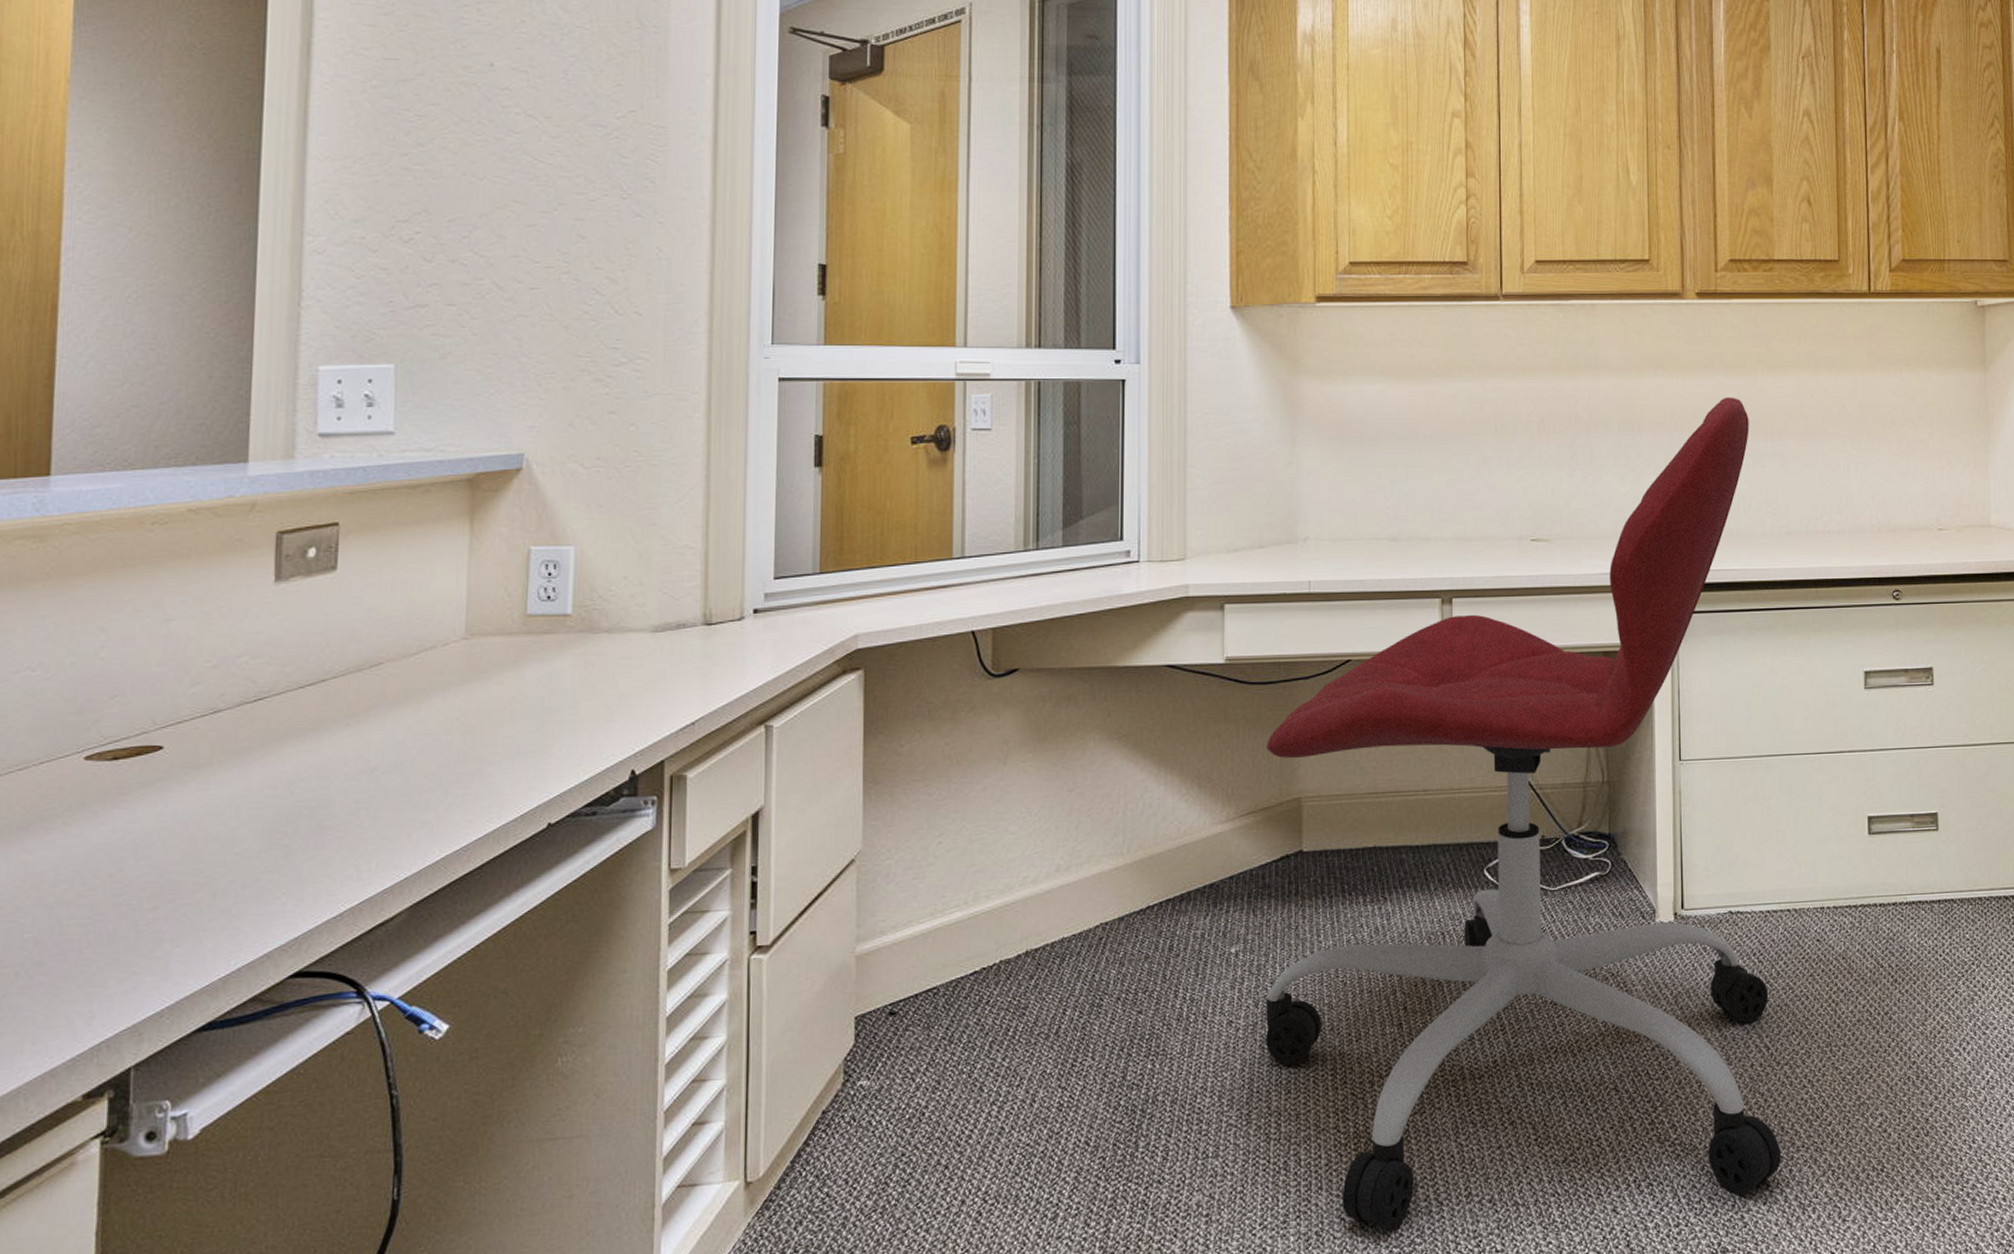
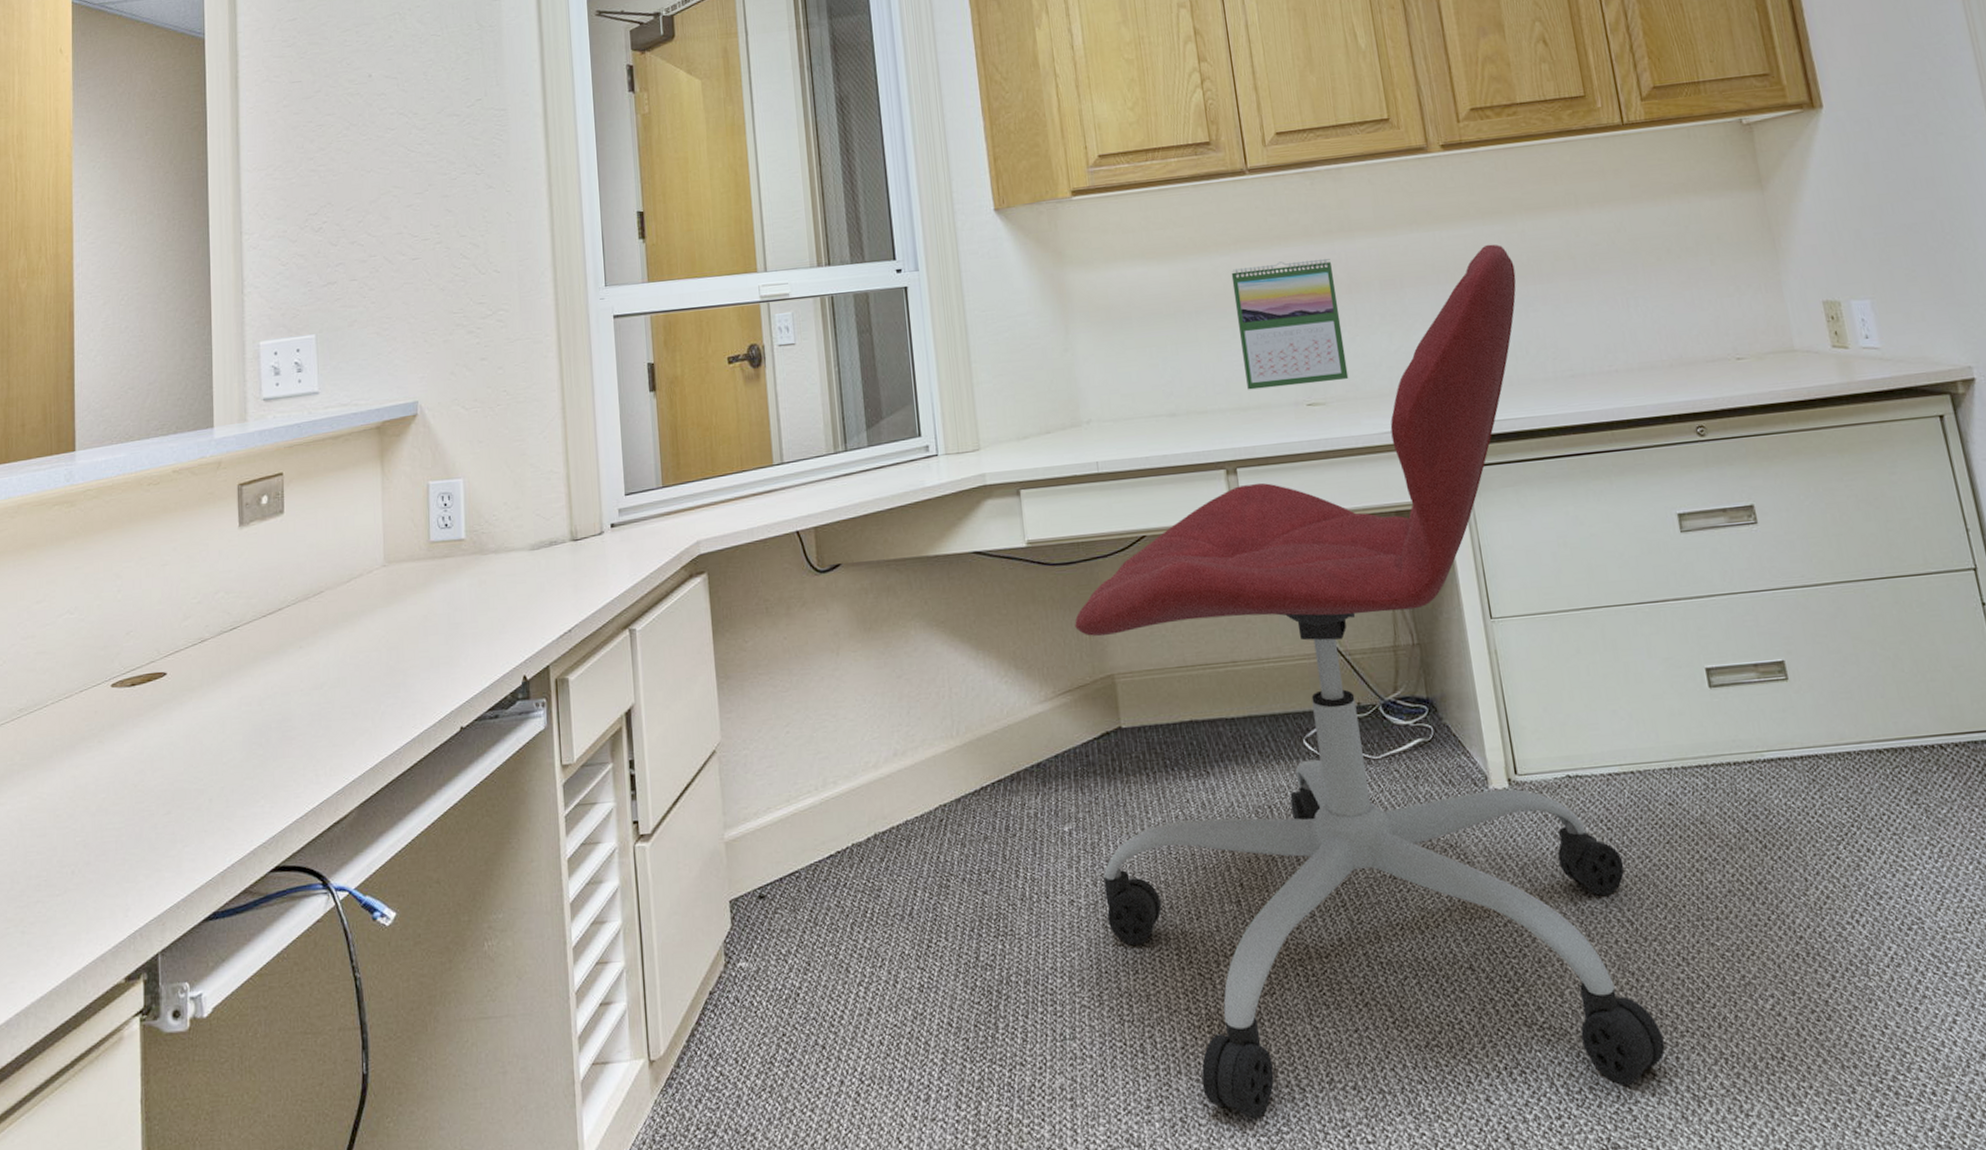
calendar: none [1472,393,1576,520] -> present [1231,258,1349,390]

